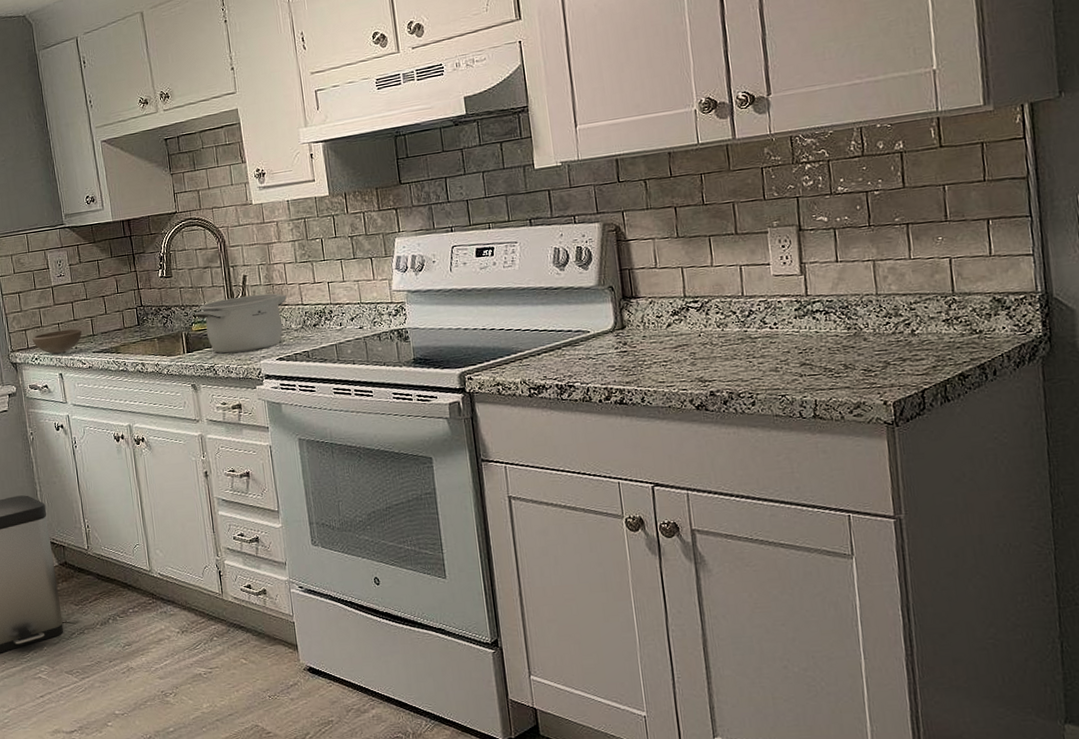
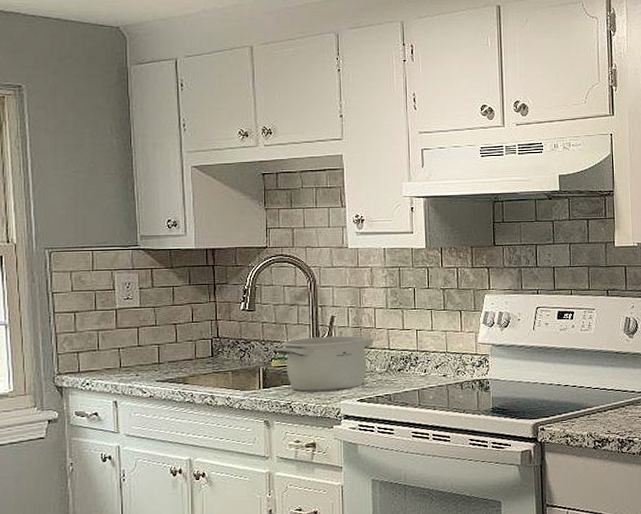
bowl: present [32,329,82,354] -> none [85,355,145,380]

